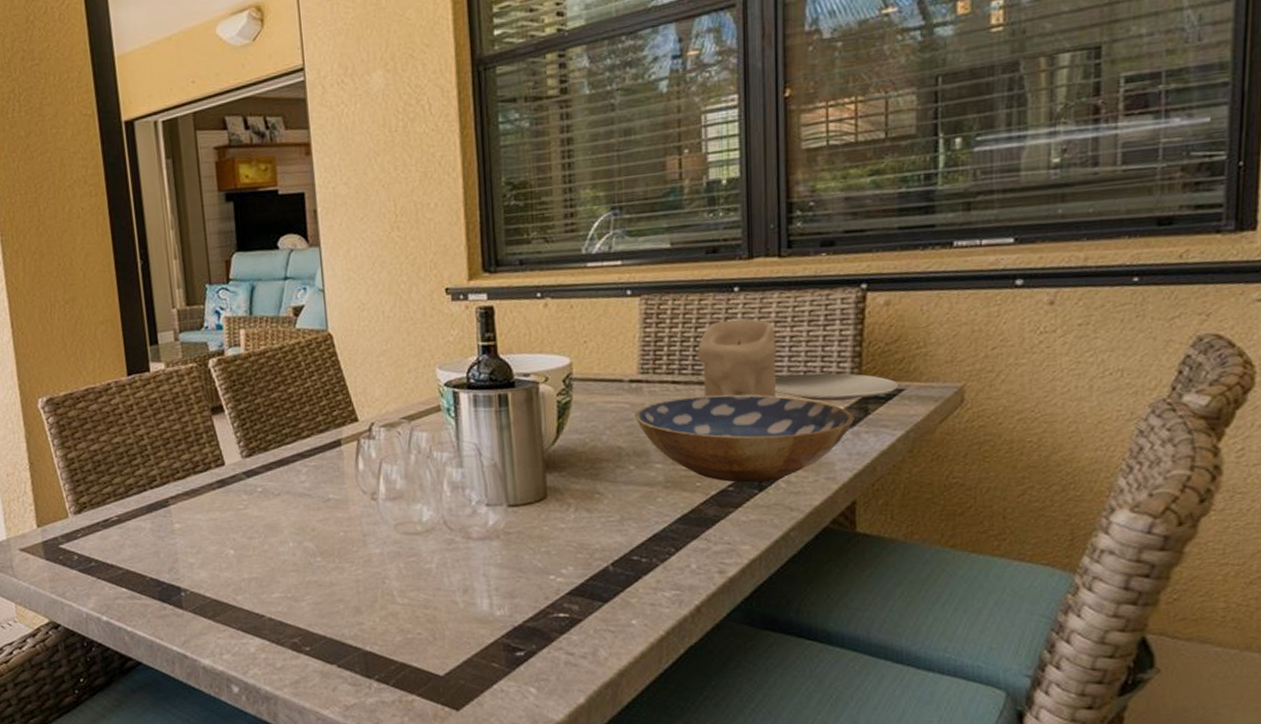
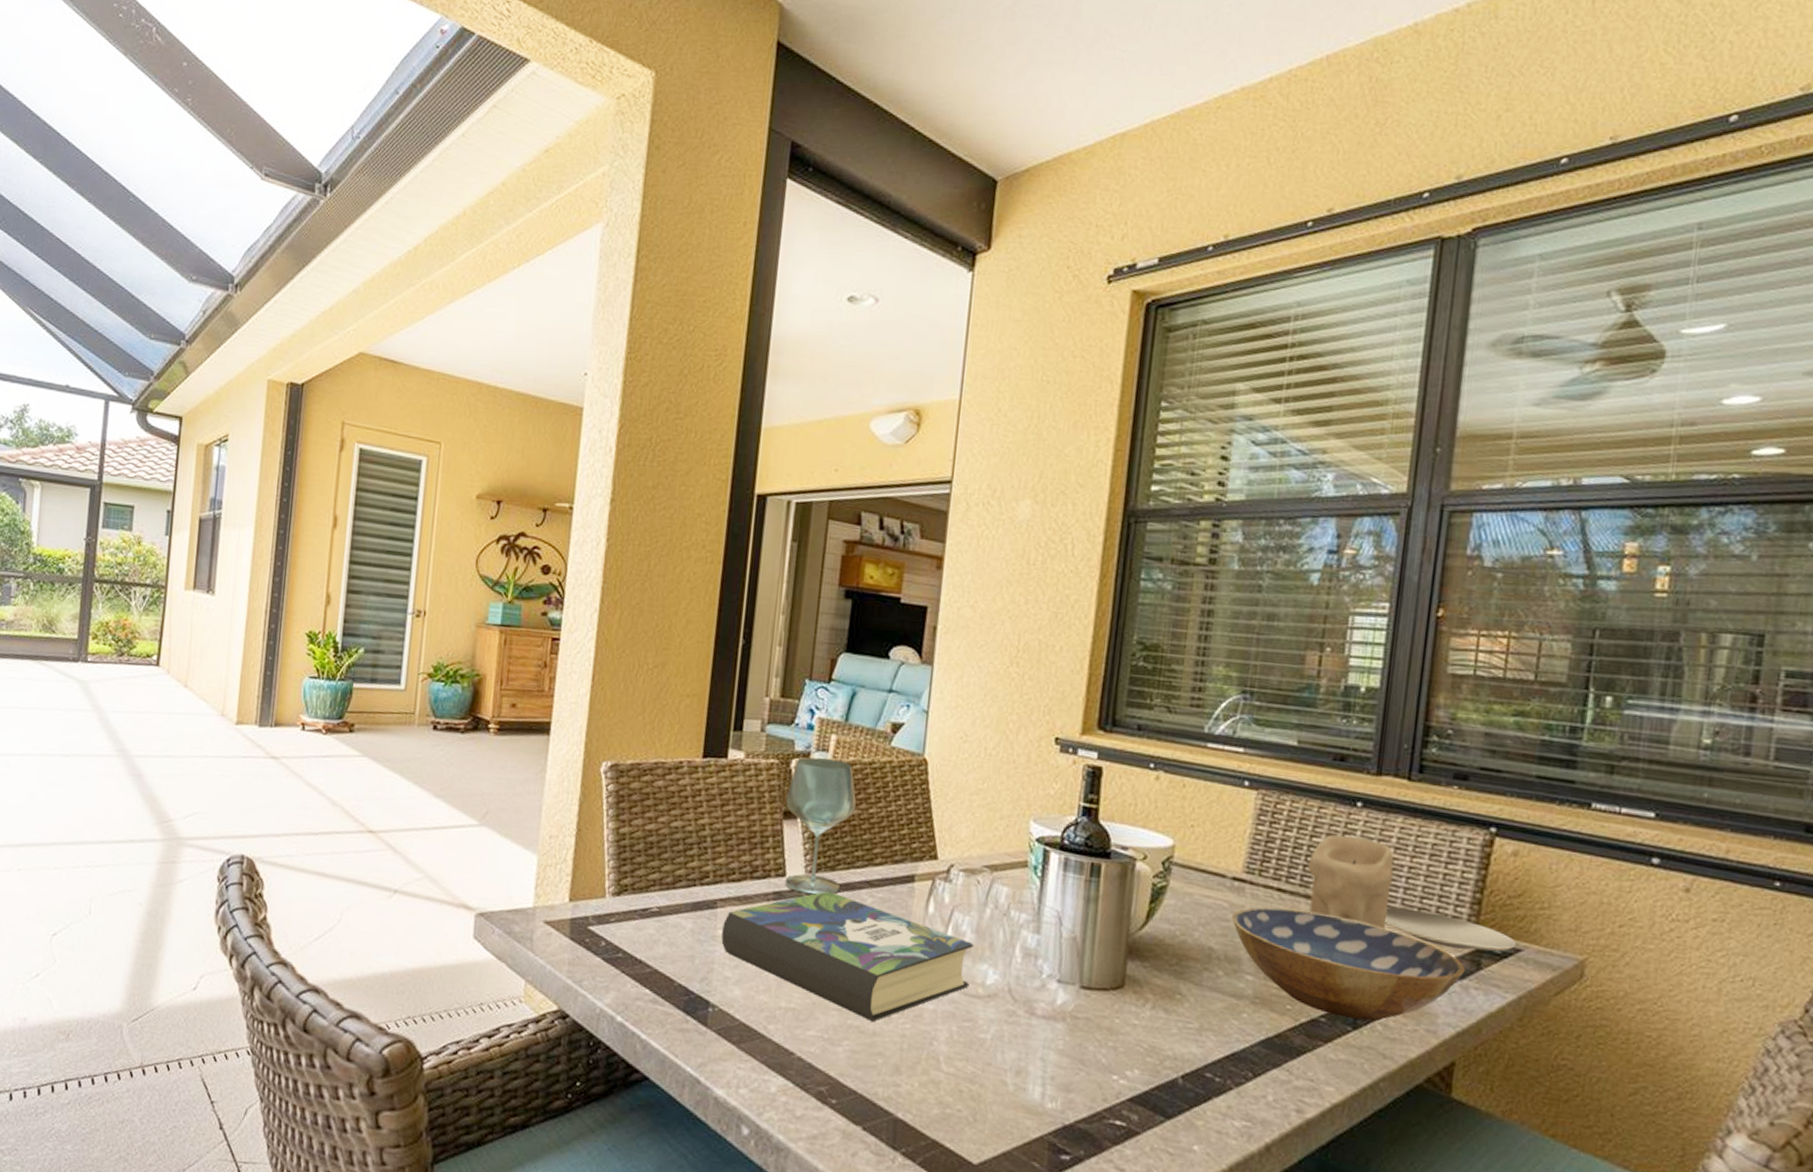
book: none [178,469,408,574] -> present [721,891,974,1021]
wine glass: none [210,351,276,477] -> present [784,757,857,895]

